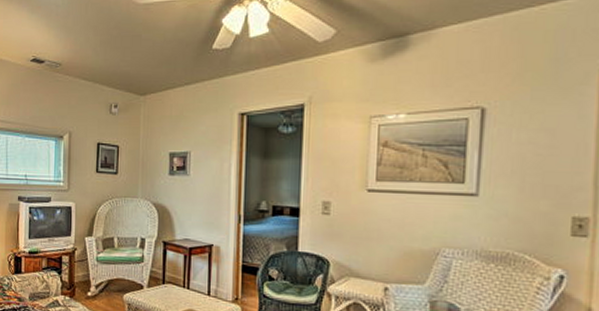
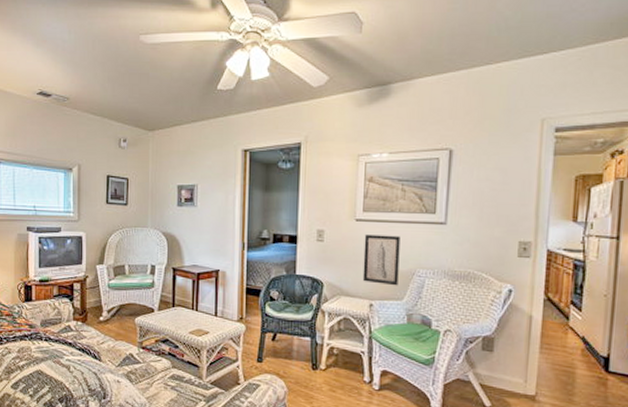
wall art: none [376,207,421,268] -> present [362,234,401,286]

